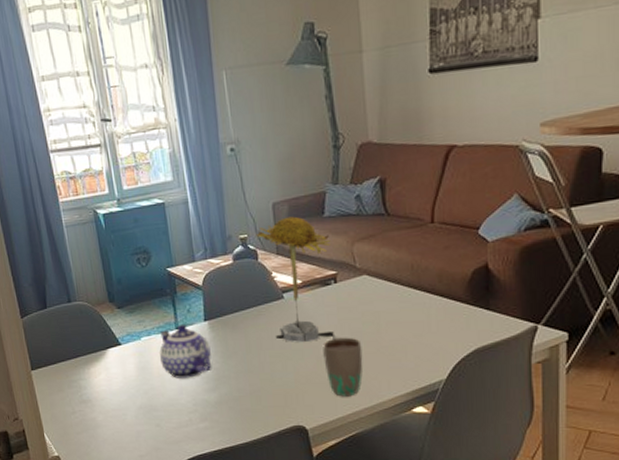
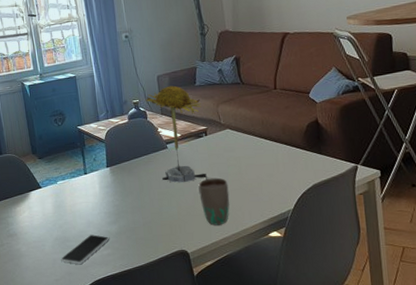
smartphone: none [146,403,207,439] -> present [61,234,109,265]
teapot: present [159,324,212,378] -> none [72,170,113,214]

